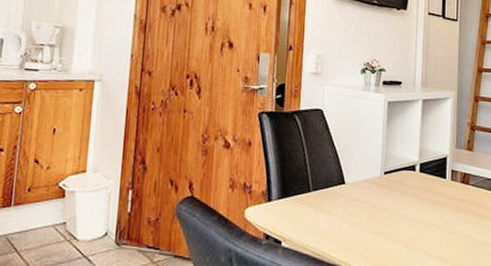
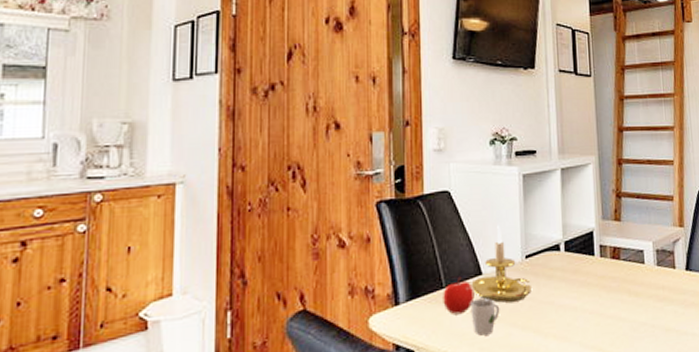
apple: none [309,184,337,216] -> present [443,277,475,315]
cup: none [332,204,358,236] -> present [470,298,500,336]
candle holder: none [335,142,387,210] -> present [471,224,531,303]

